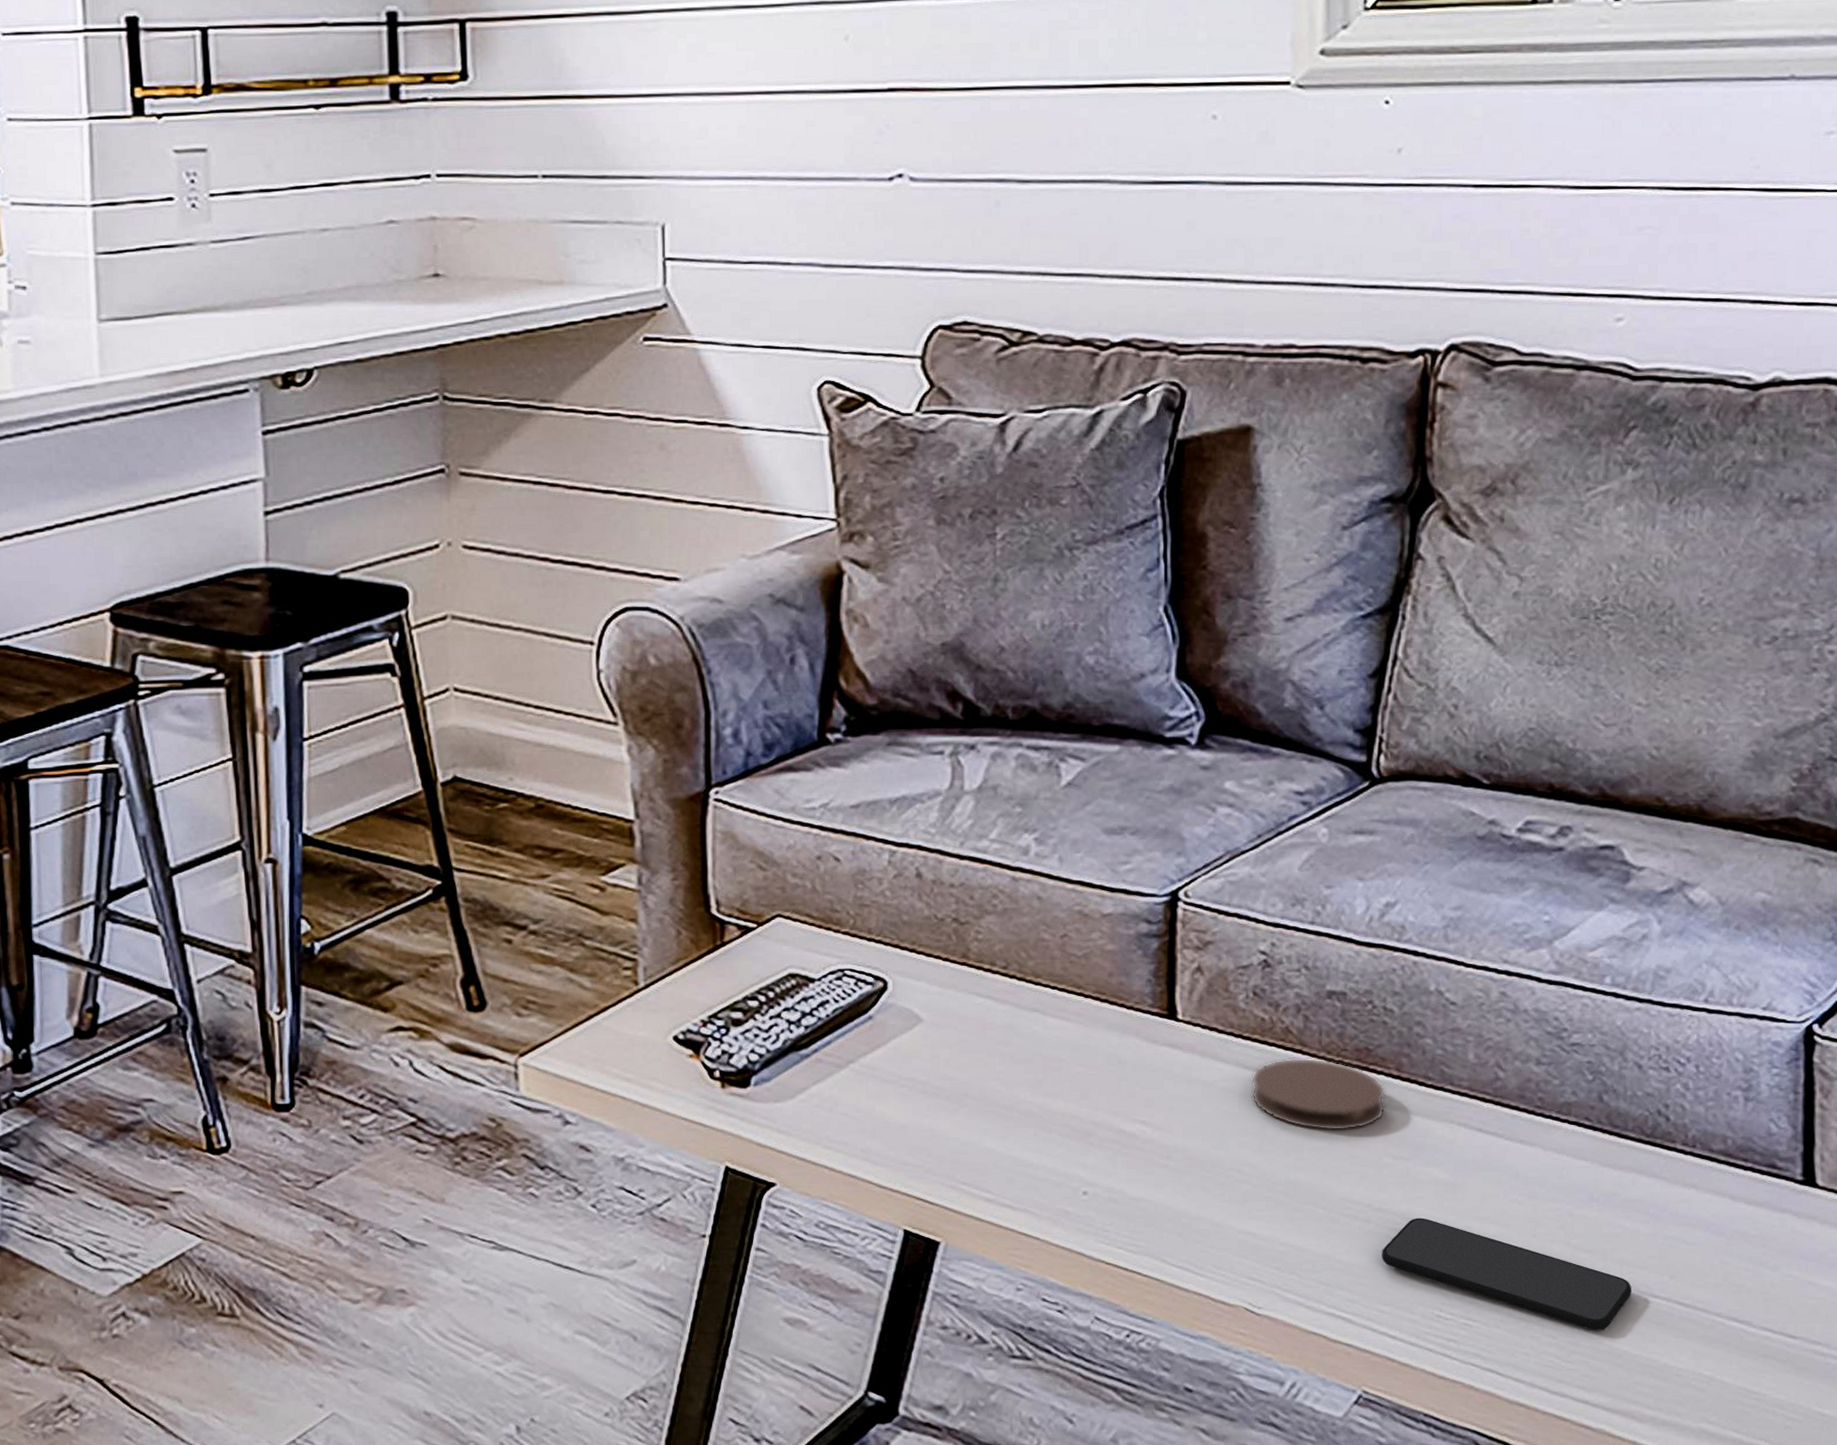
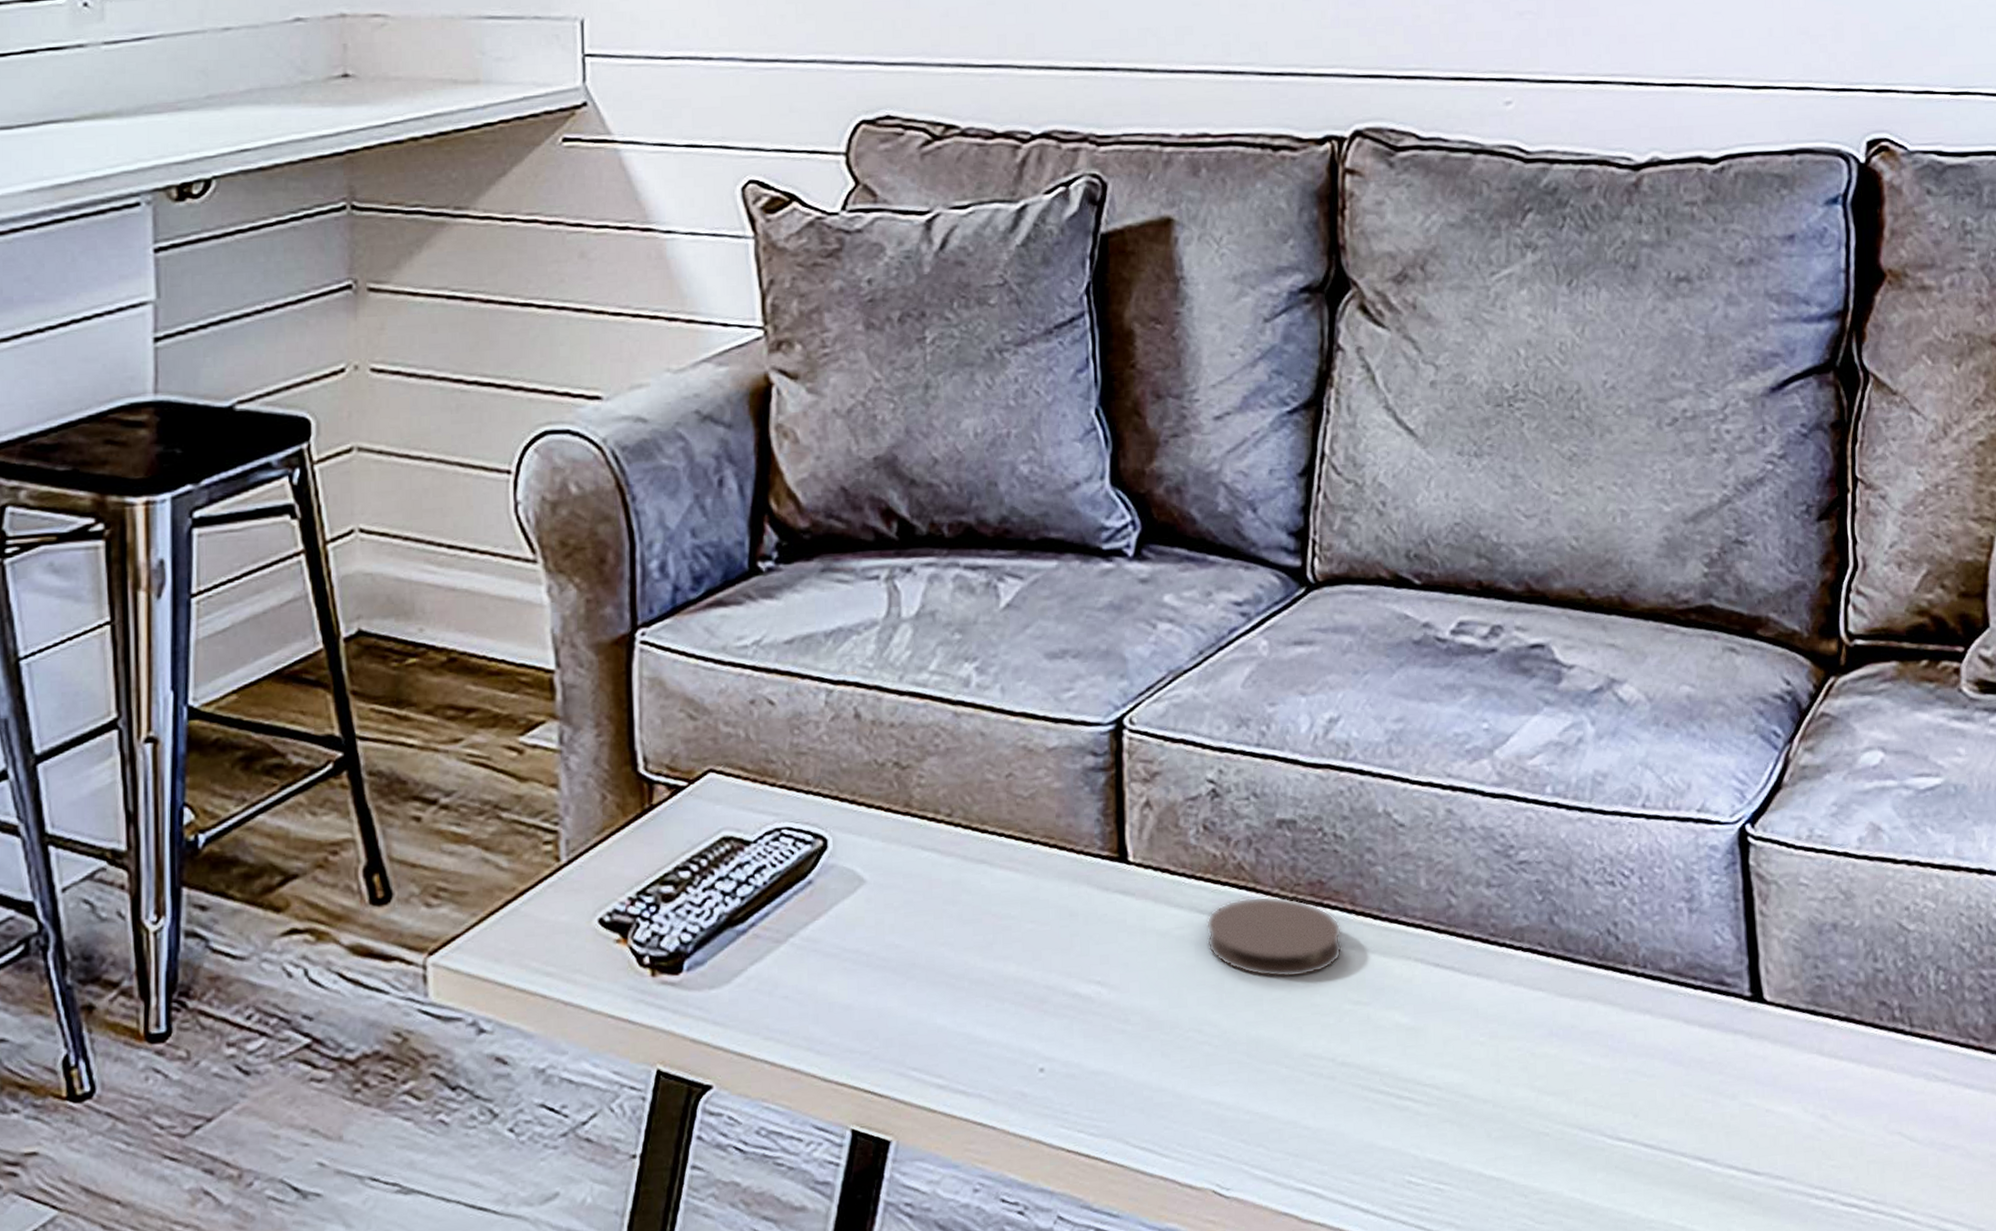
smartphone: present [1382,1218,1632,1330] -> none [1348,1069,1598,1184]

